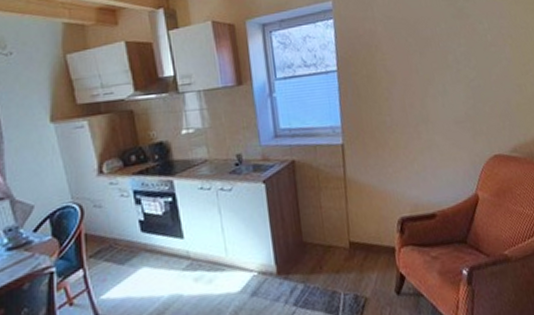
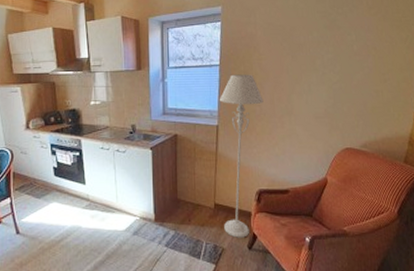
floor lamp: none [342,78,396,283] -> present [220,74,264,238]

